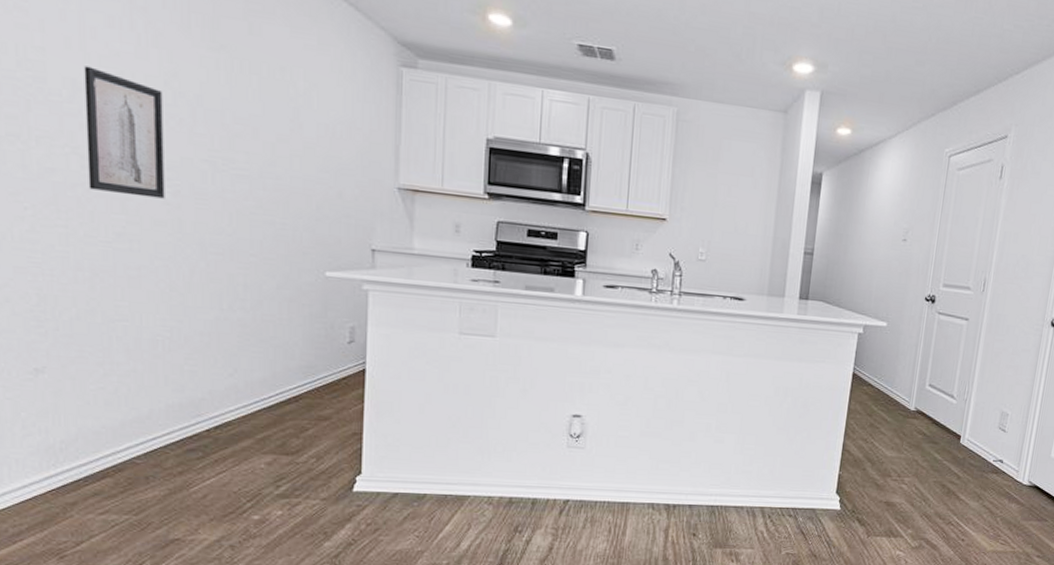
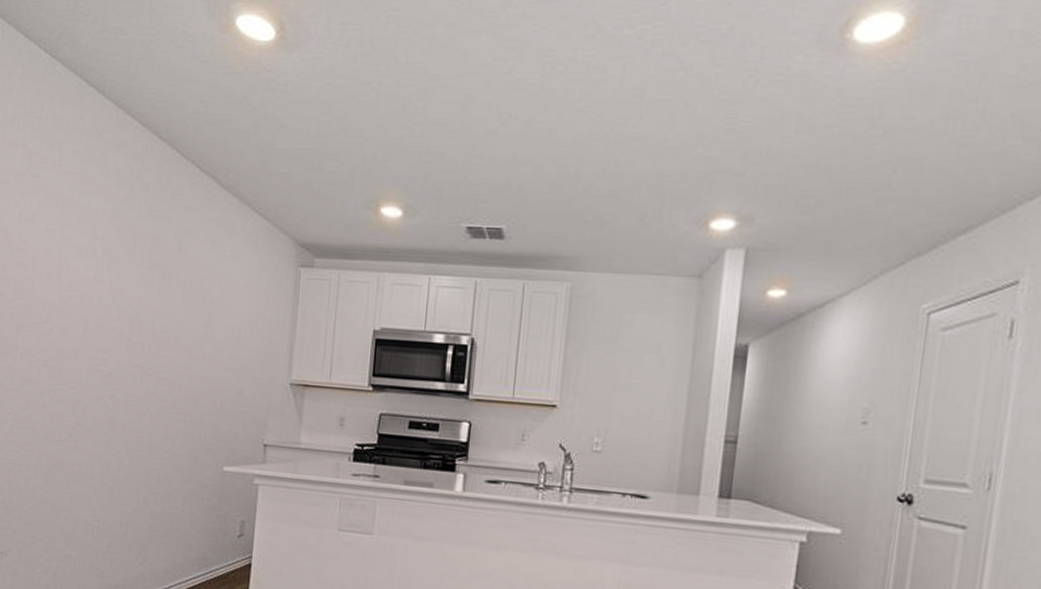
wall art: present [84,66,165,199] -> none [52,292,110,402]

